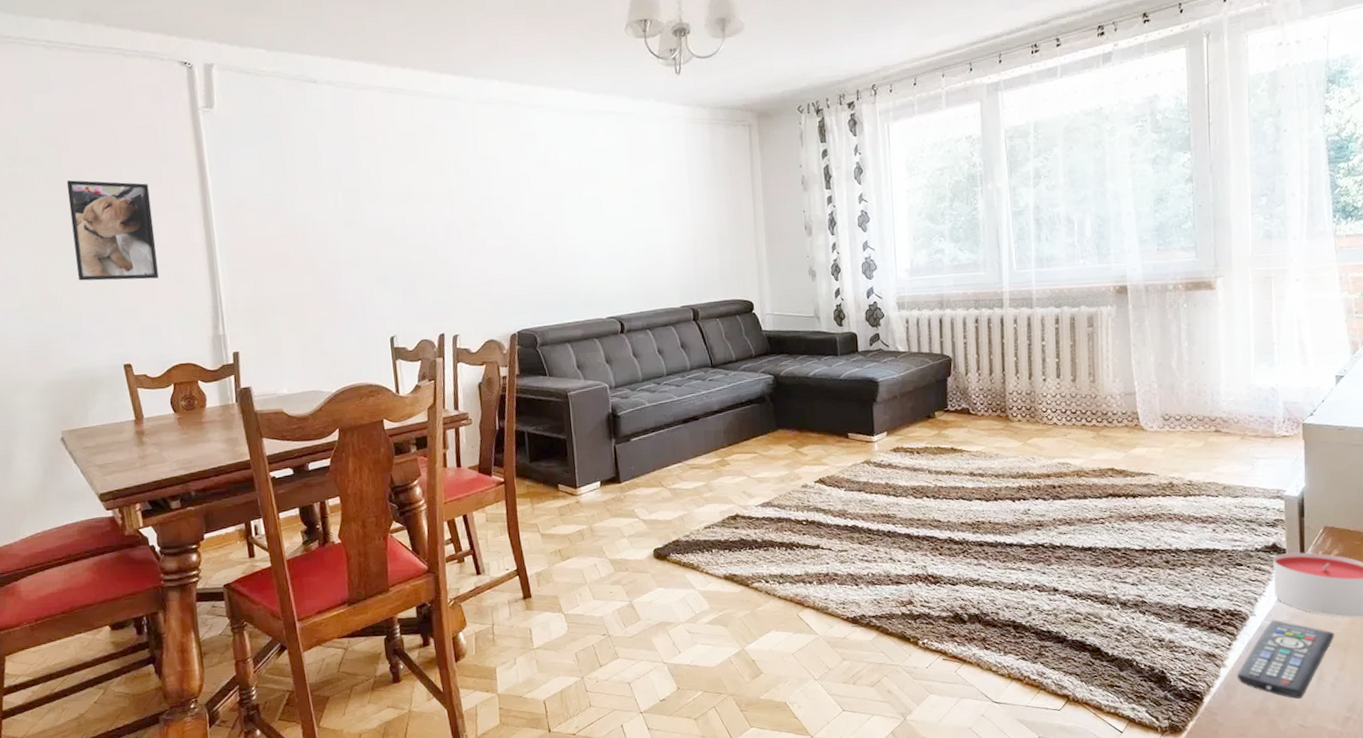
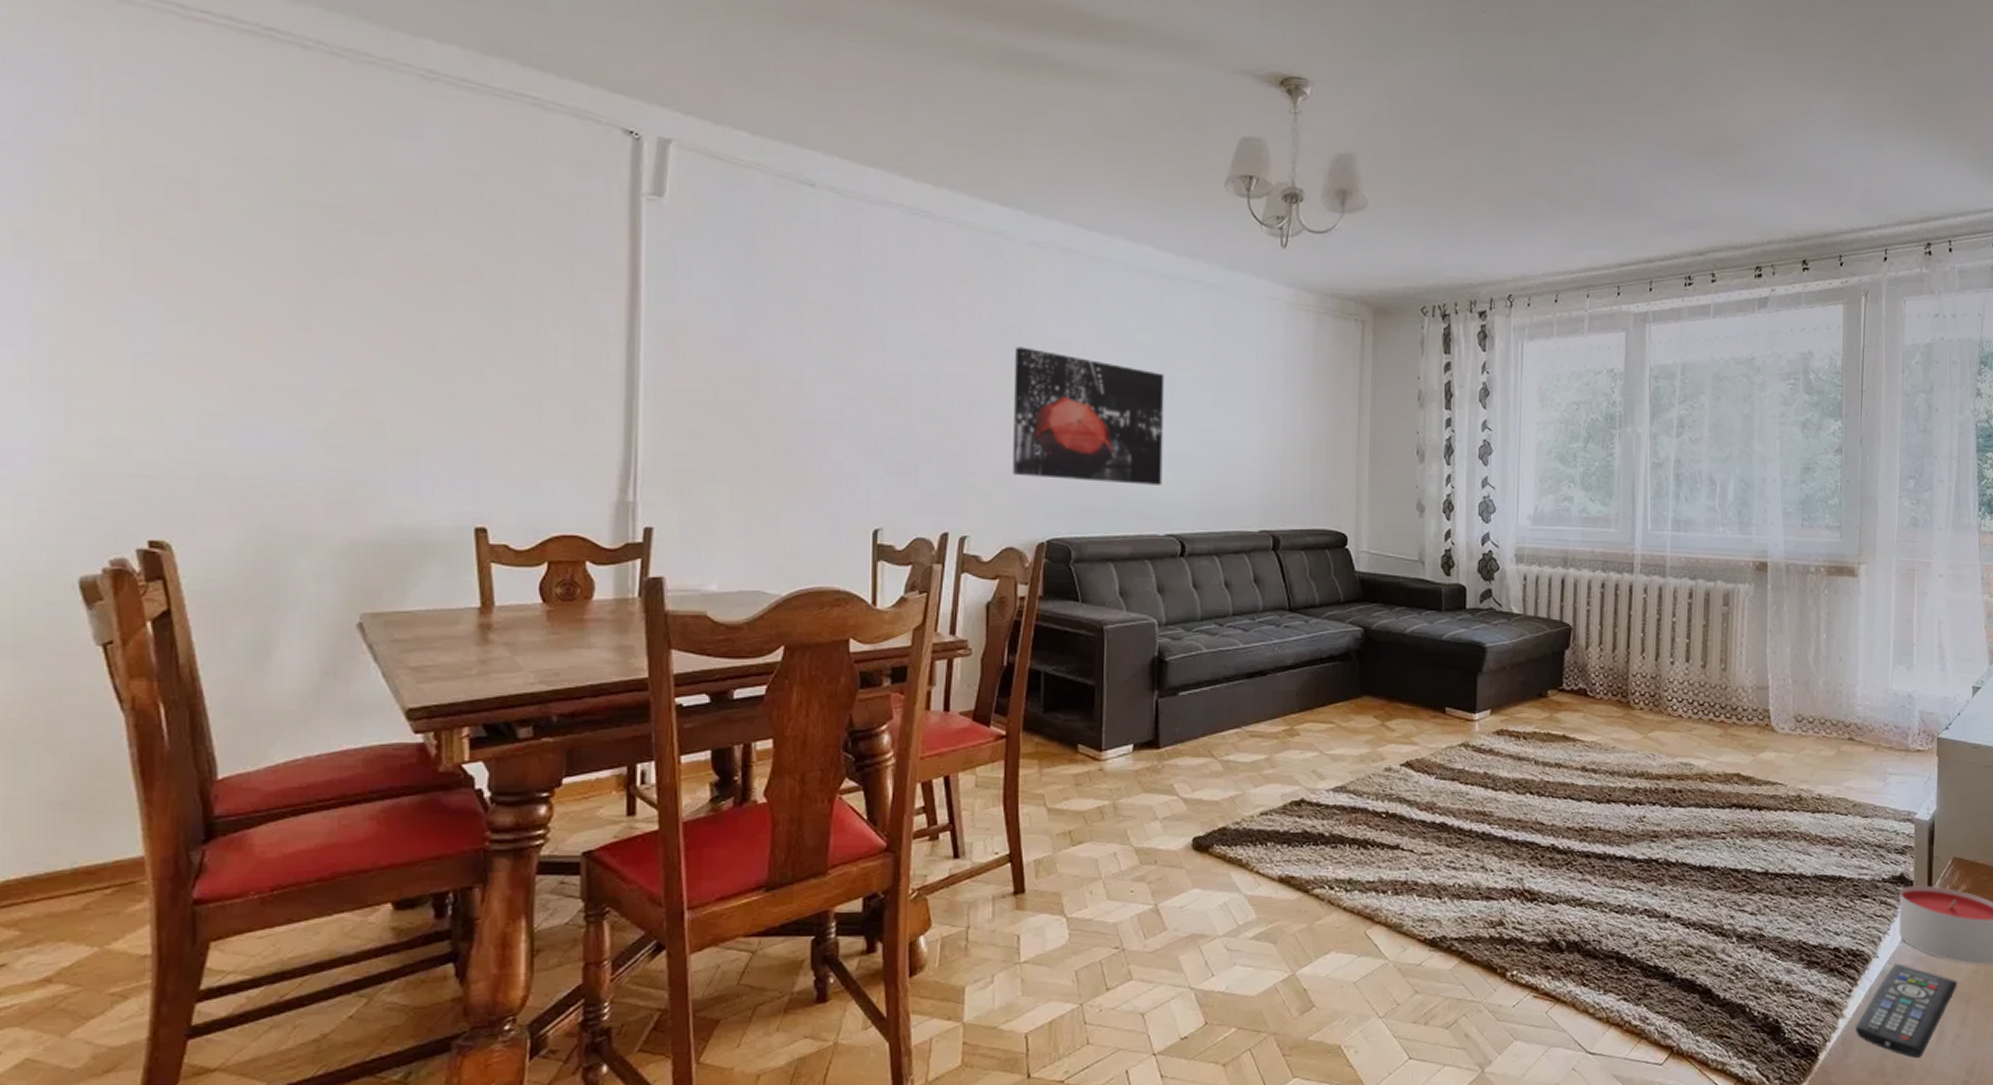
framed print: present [66,180,159,281] -> none [422,263,551,414]
wall art: none [477,184,601,285] -> present [1013,346,1165,485]

